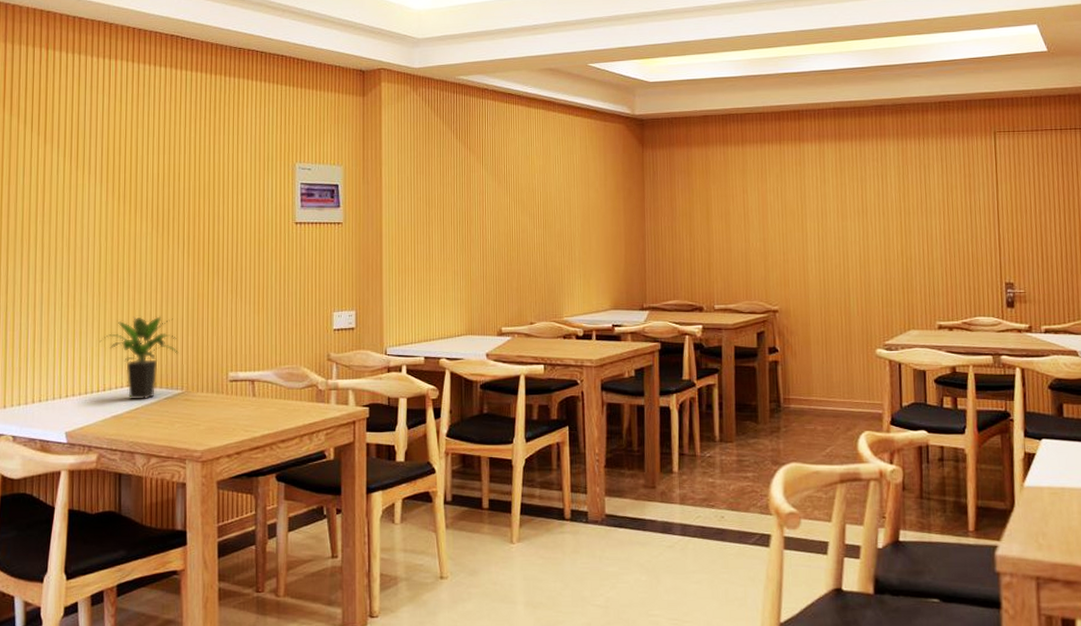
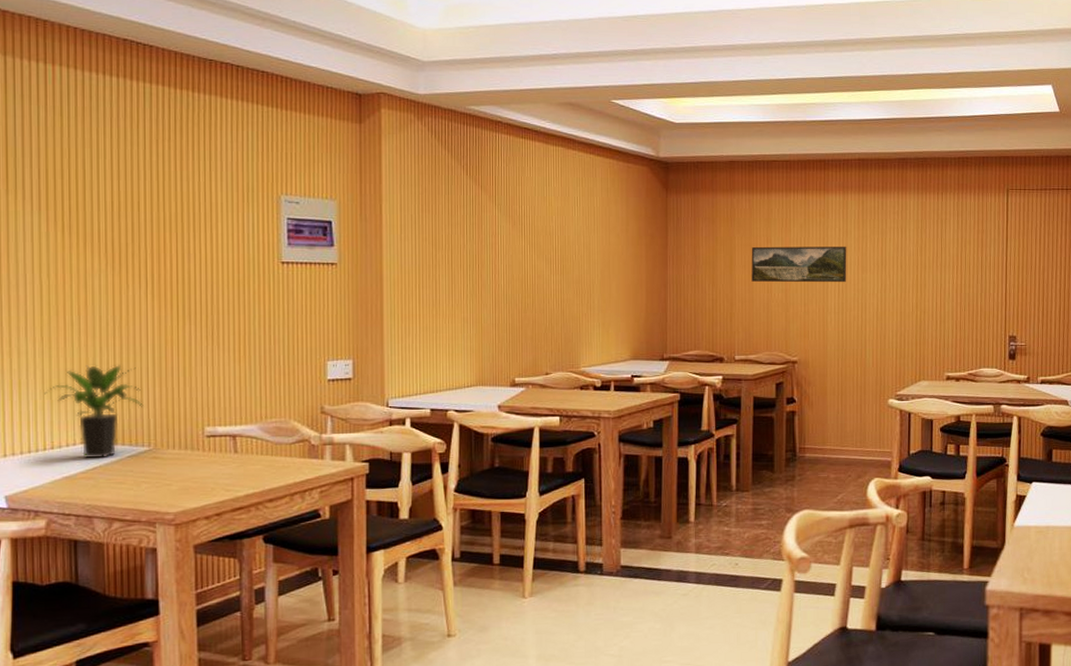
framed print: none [727,194,827,232] -> present [751,246,847,283]

